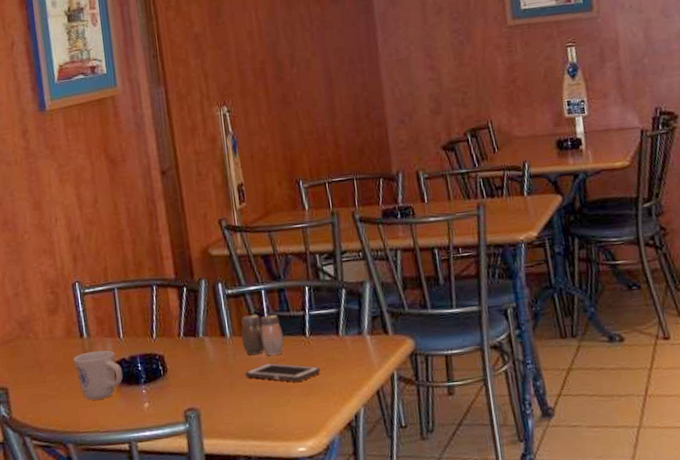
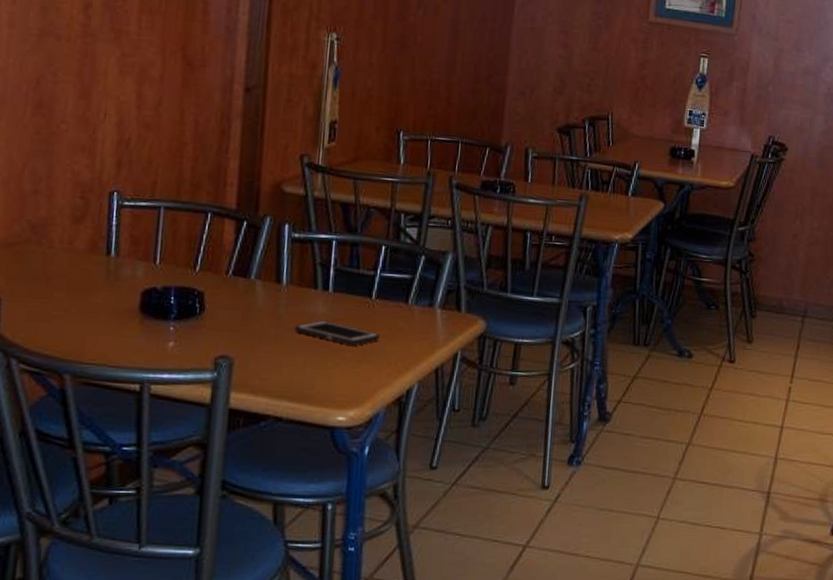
mug: present [73,350,123,400] -> none [91,273,151,329]
salt and pepper shaker: present [241,314,284,356] -> none [298,265,347,314]

